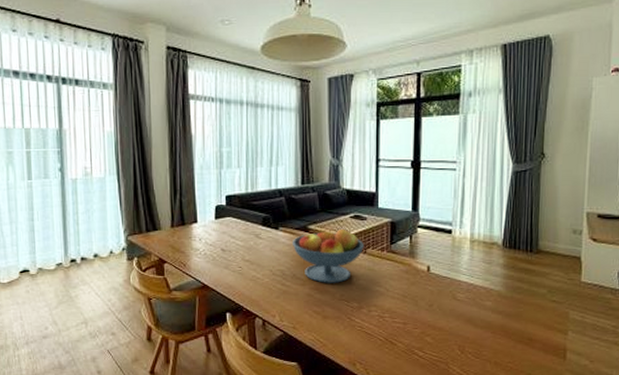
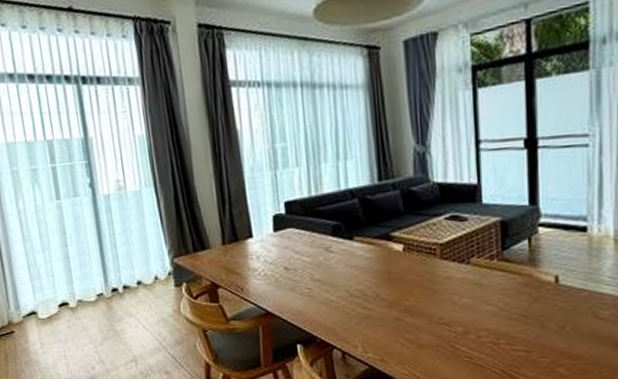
fruit bowl: present [291,229,364,283] -> none [371,234,466,304]

